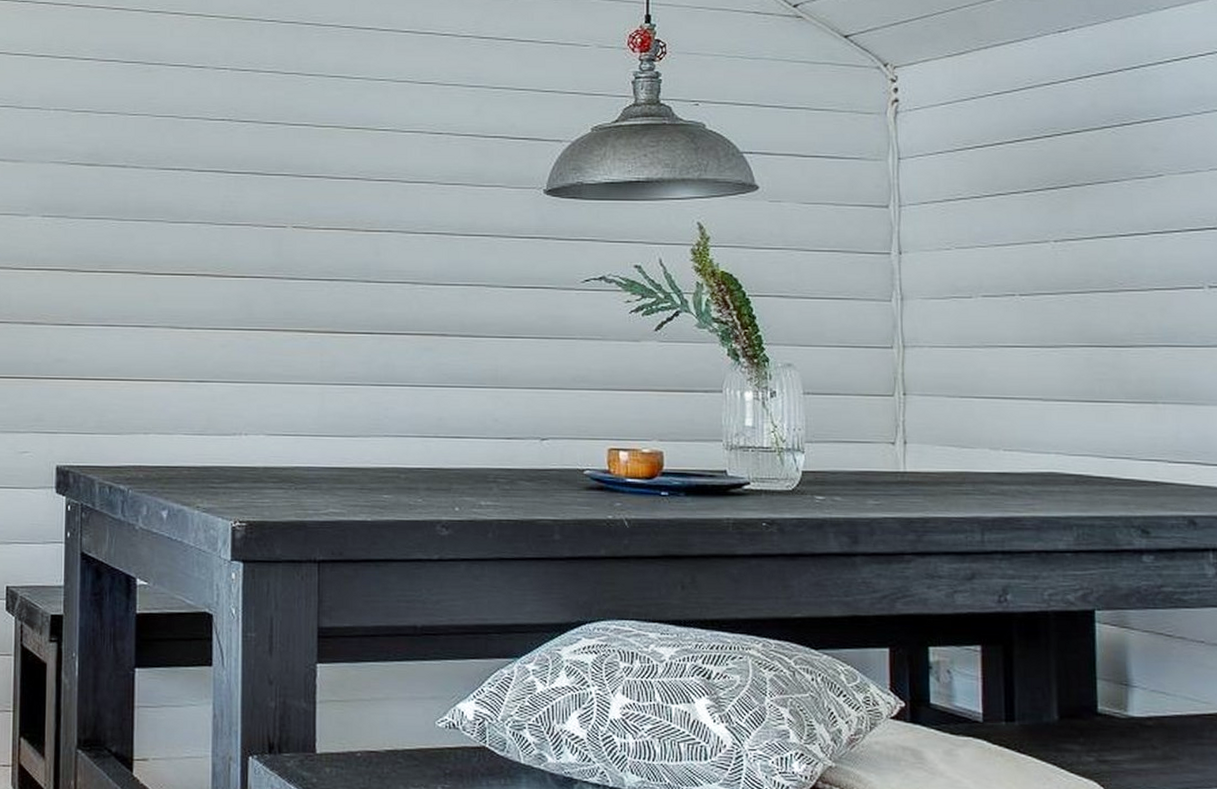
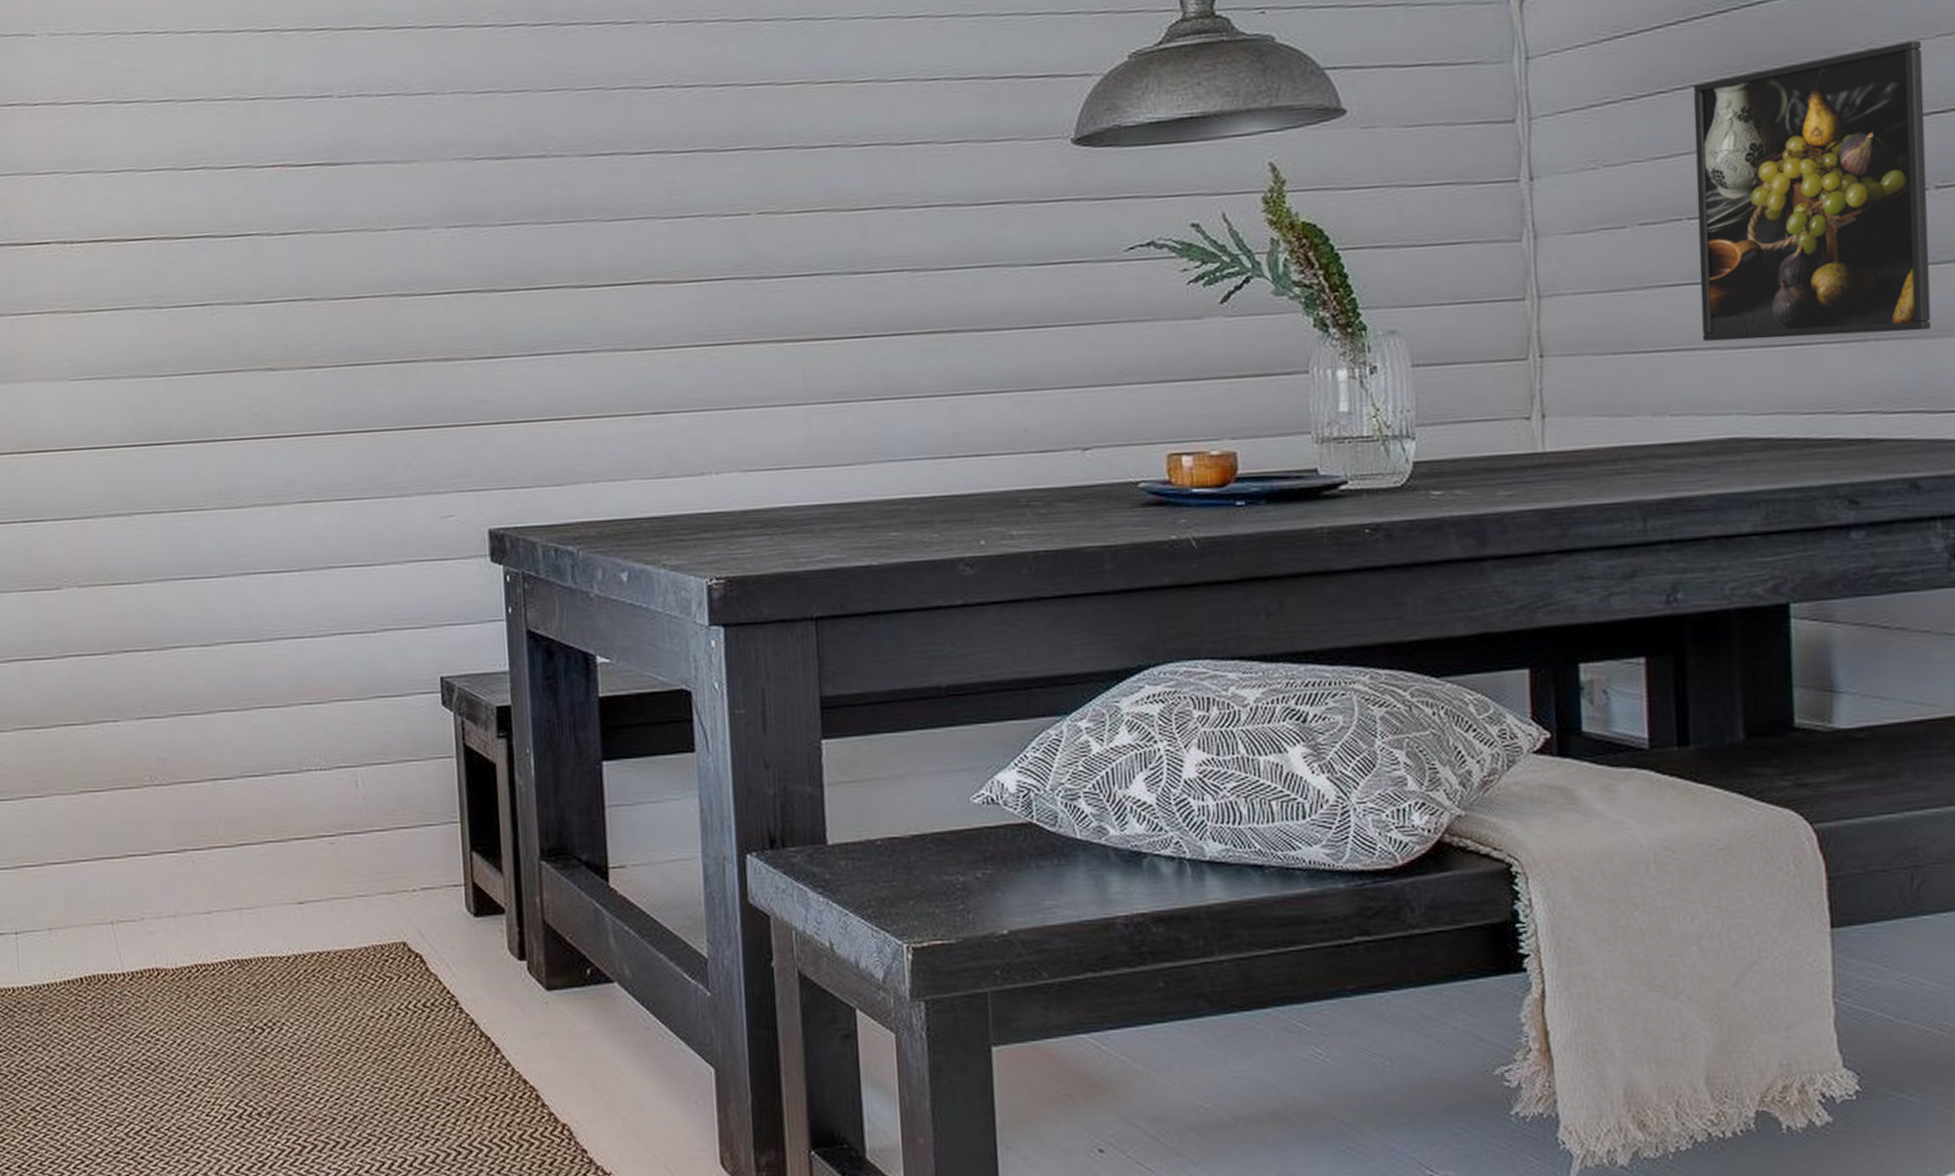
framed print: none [1025,171,1206,399] -> present [1693,40,1932,341]

